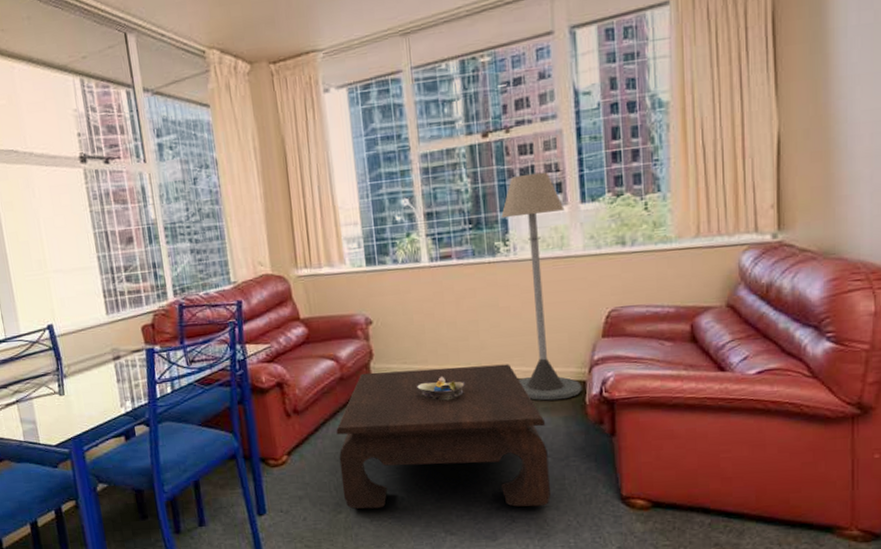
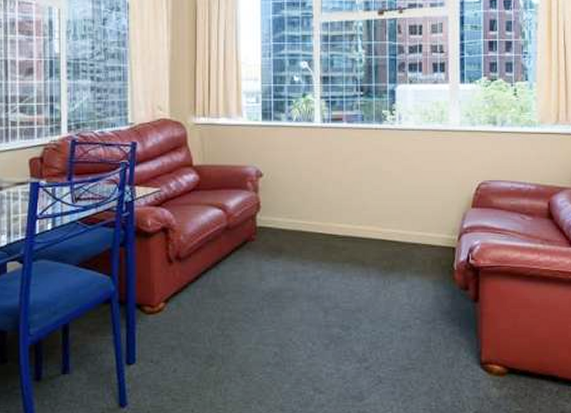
coffee table: present [336,364,551,509] -> none [216,224,417,368]
decorative bowl: present [417,377,466,401] -> none [300,234,346,257]
floor lamp: present [501,172,582,401] -> none [390,52,451,264]

